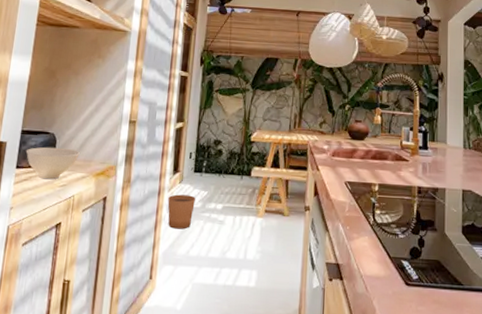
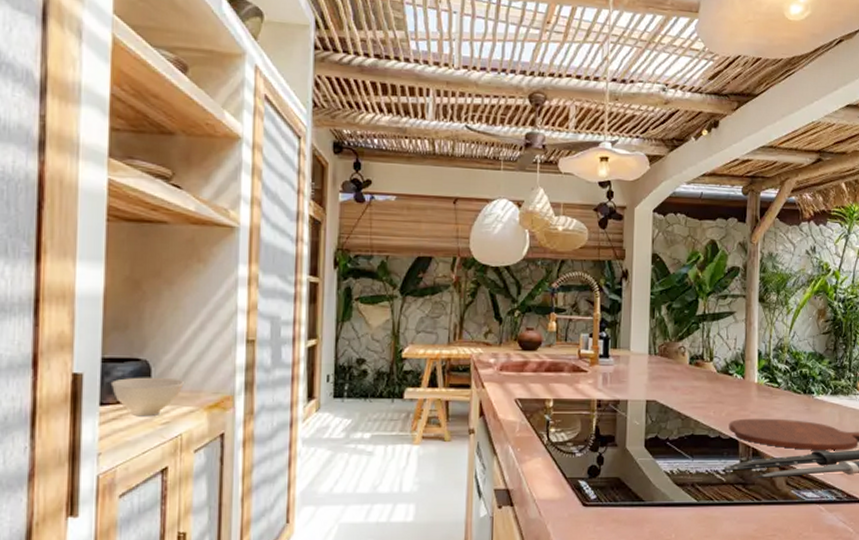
planter: present [167,194,195,229] -> none [303,425,337,465]

